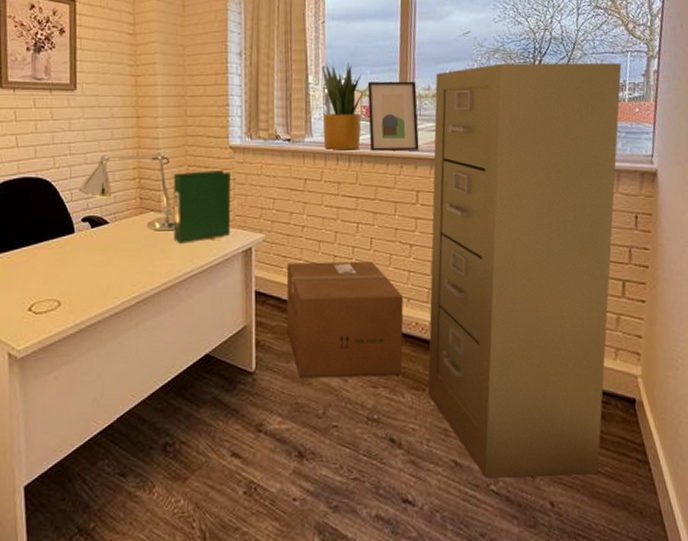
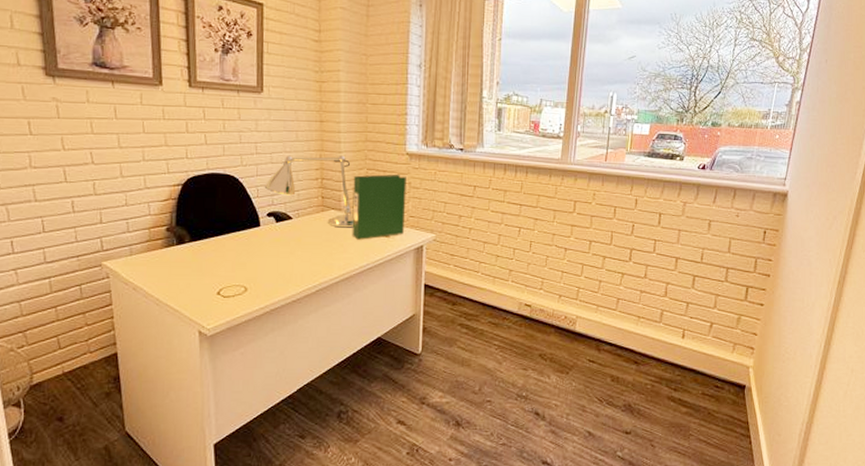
box: present [286,261,404,378] -> none [451,260,555,361]
planter: present [321,62,368,150] -> none [493,79,537,162]
picture frame: present [367,81,419,152] -> none [535,99,582,165]
filing cabinet: present [428,63,622,479] -> none [571,87,768,446]

